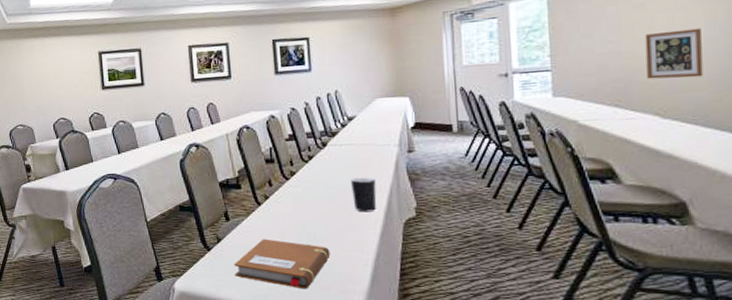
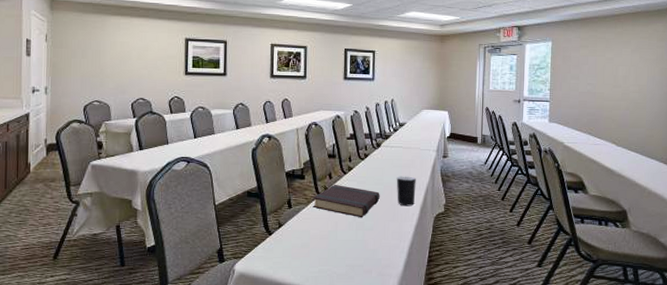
notebook: present [234,238,330,289] -> none [291,226,374,273]
book: none [253,191,332,228] -> present [312,184,380,218]
wall art: present [644,28,703,80] -> none [610,81,646,118]

